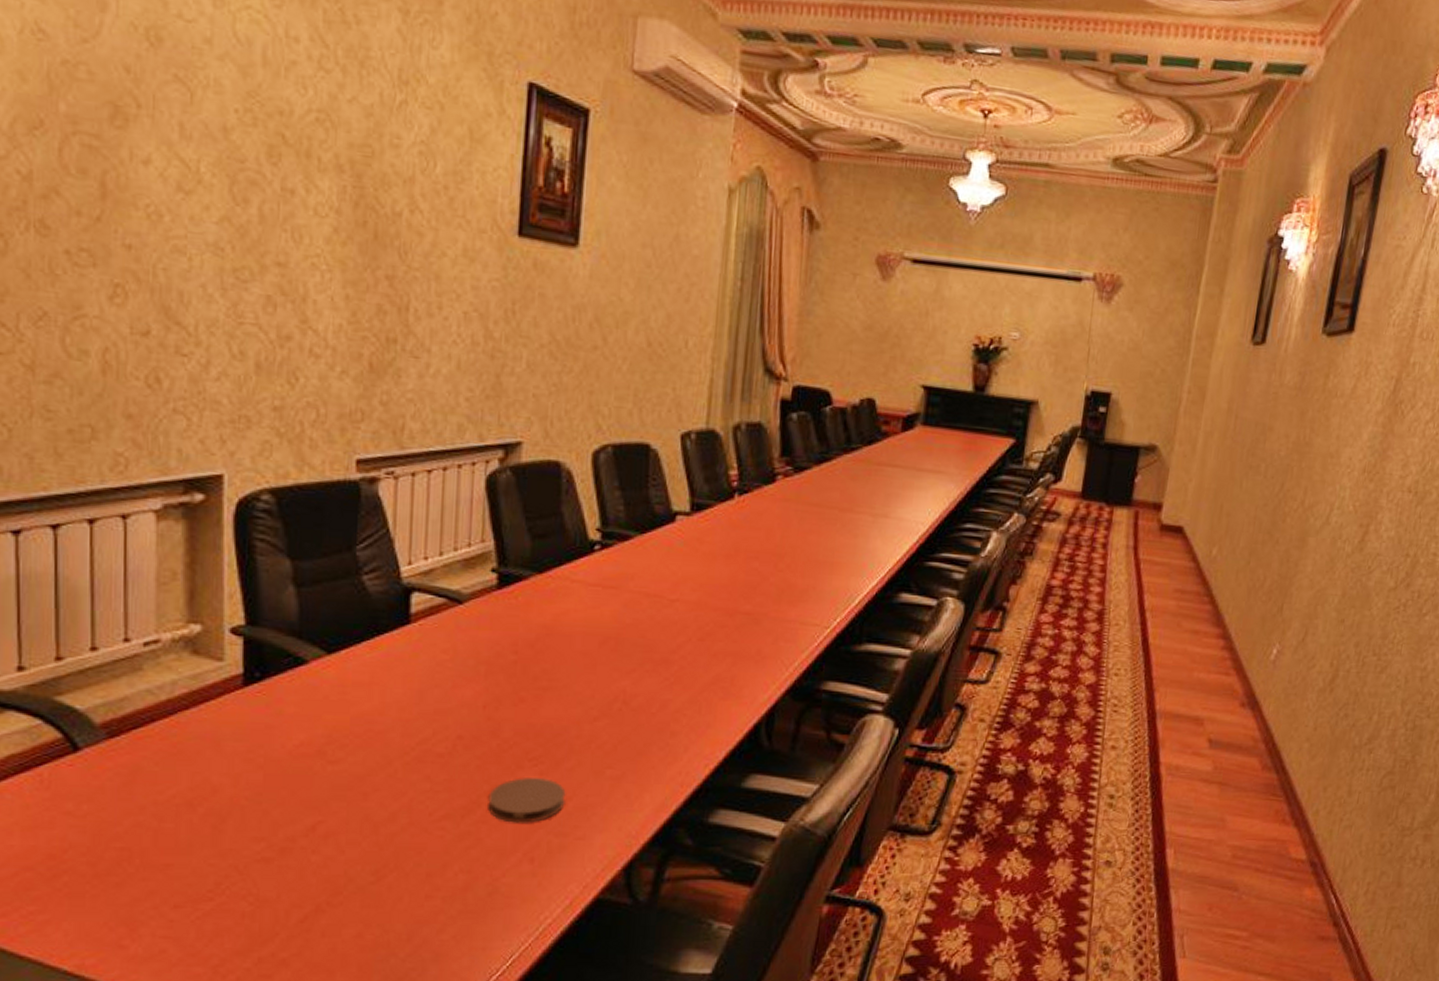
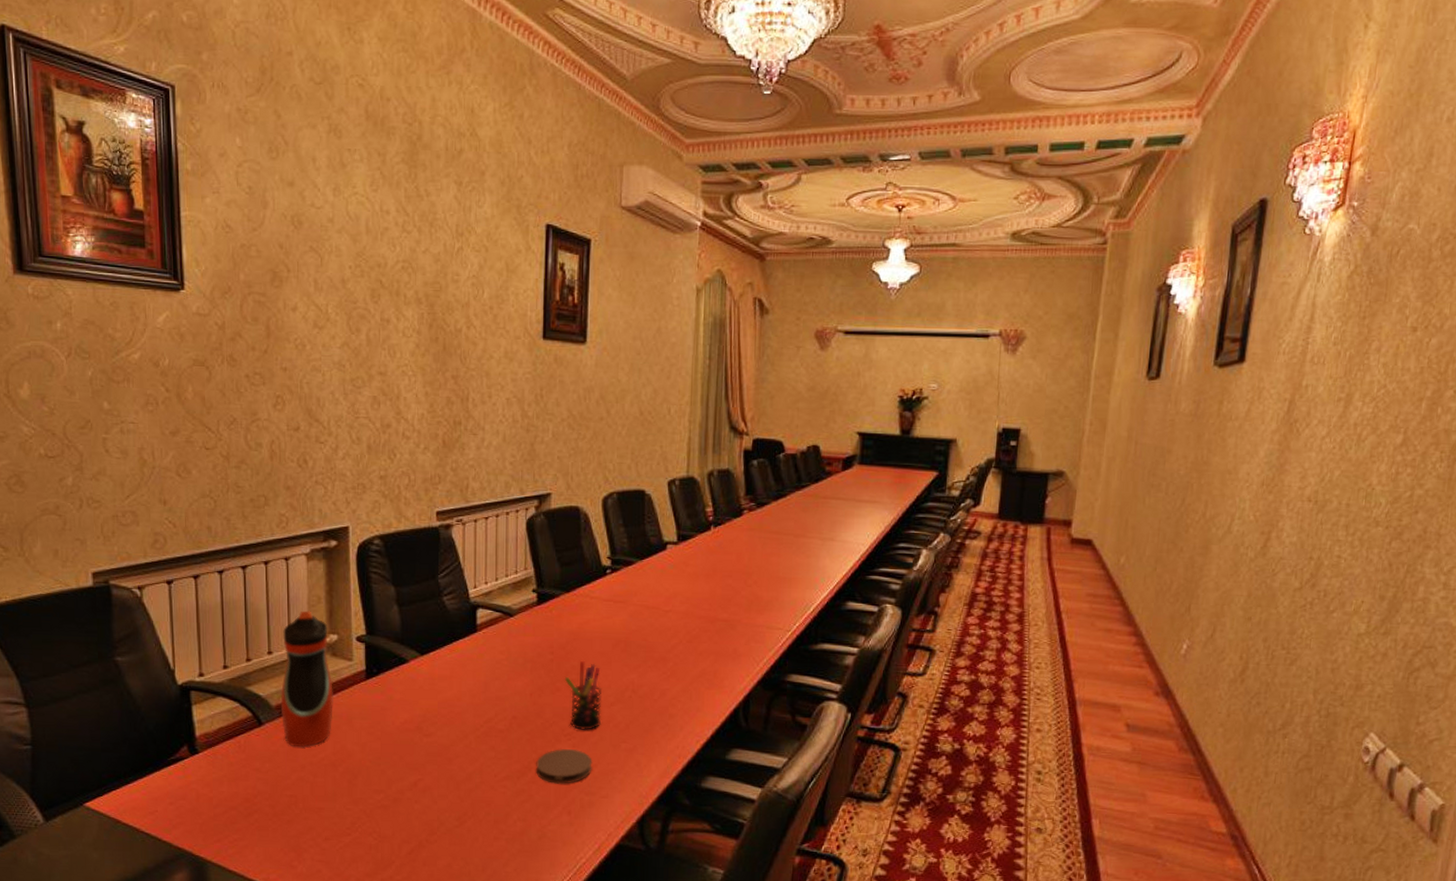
water bottle: none [108,590,193,781] -> present [280,610,333,748]
pen holder: none [531,663,582,753] -> present [564,661,601,730]

